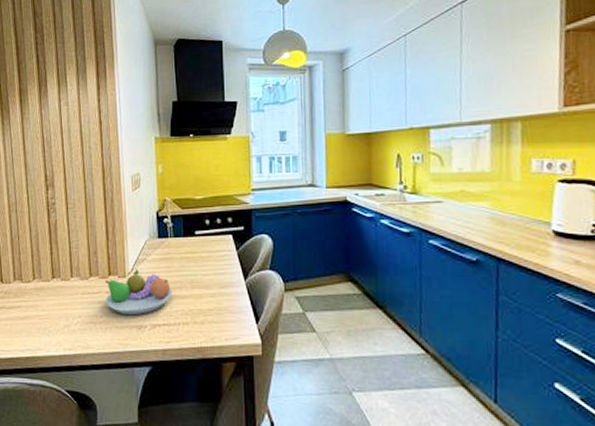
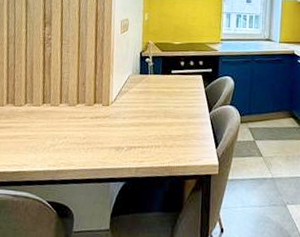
fruit bowl: present [104,269,173,315] -> none [89,99,148,138]

